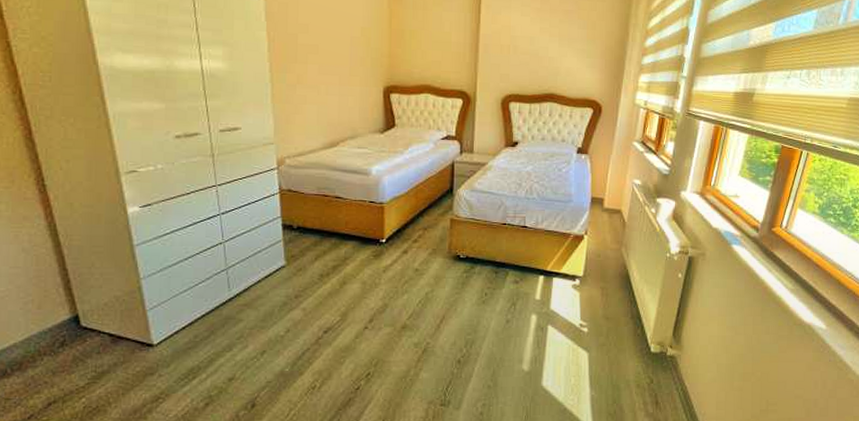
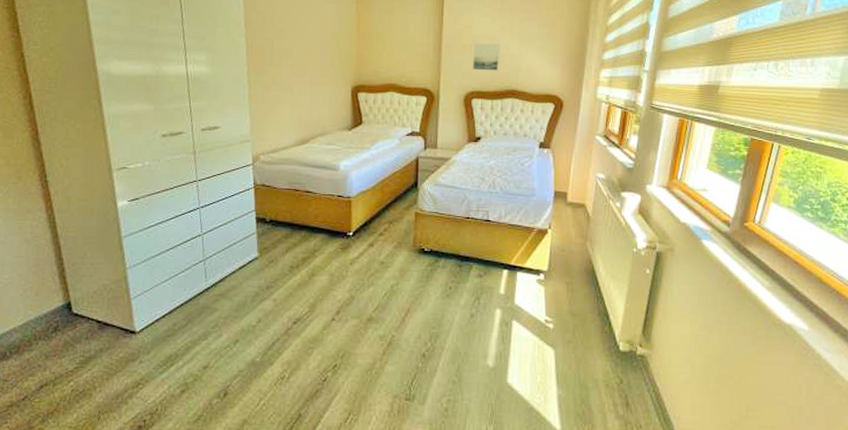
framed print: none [510,44,539,74] -> present [472,43,500,71]

